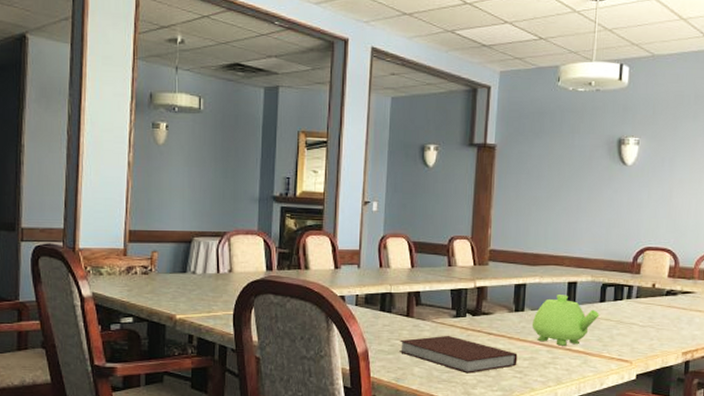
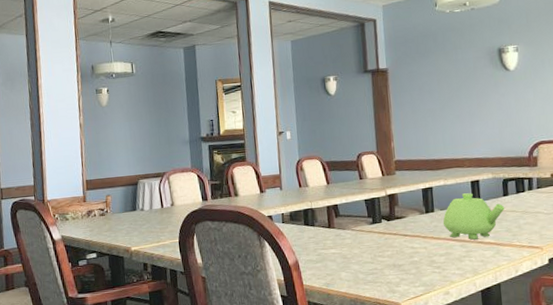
notebook: present [399,335,518,374] -> none [325,240,435,273]

